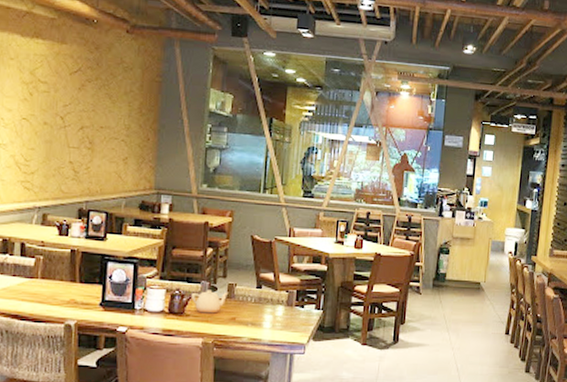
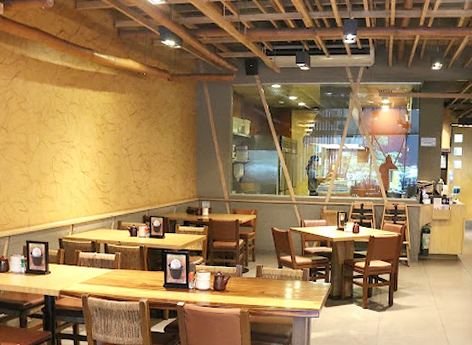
teapot: present [191,289,229,314] -> none [230,271,258,289]

